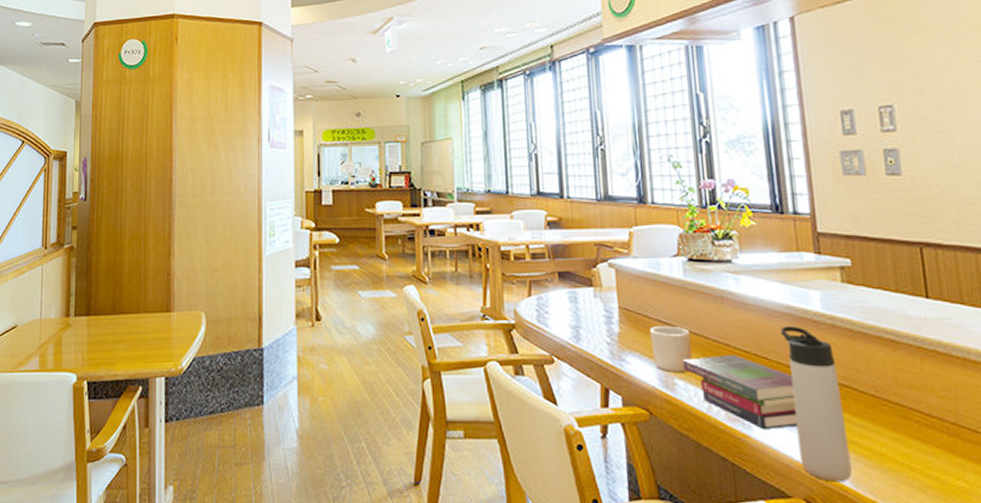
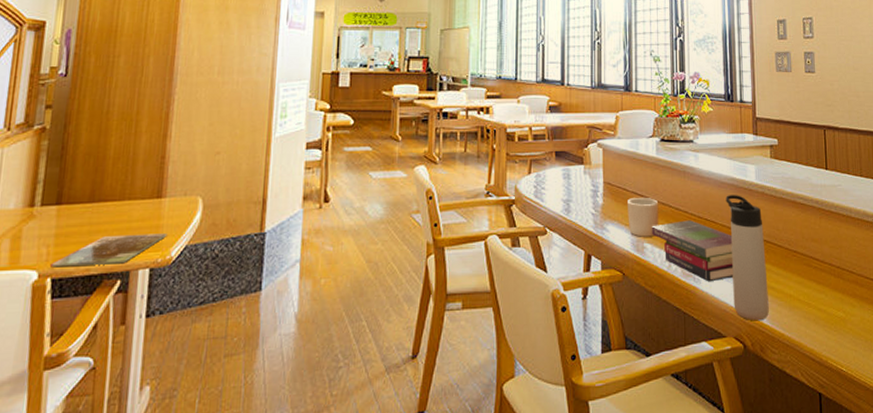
magazine: none [86,345,178,372] -> present [50,233,168,268]

